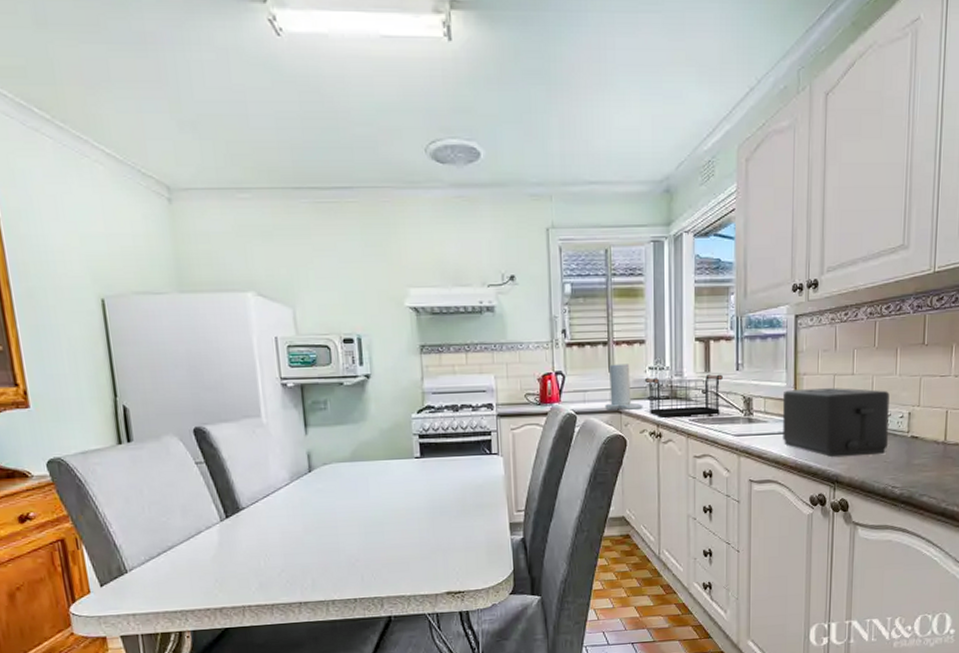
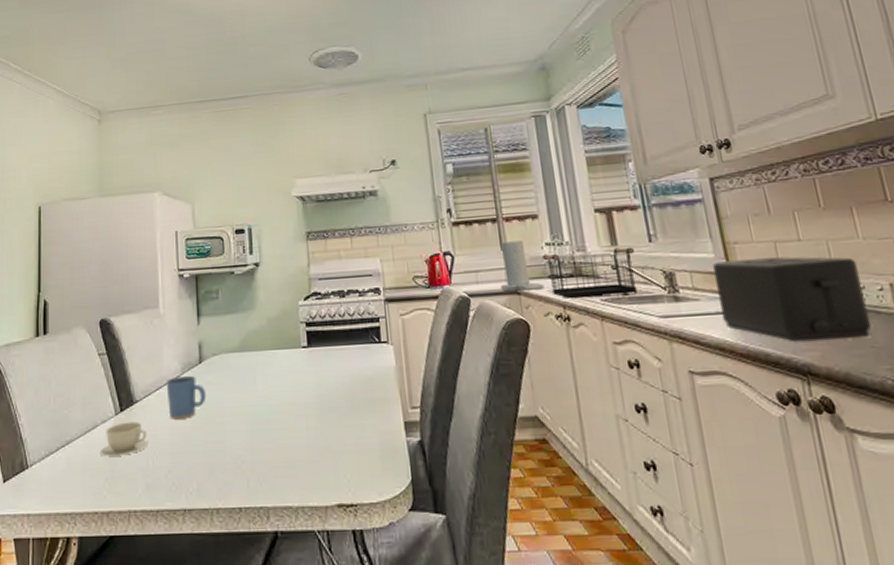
teacup: none [206,527,259,559] -> present [99,421,149,456]
mug: none [274,483,318,524] -> present [166,375,207,419]

